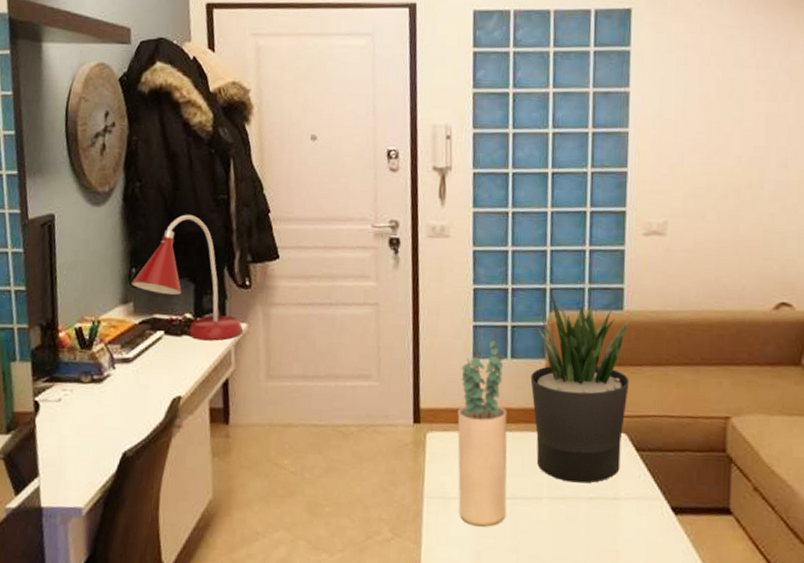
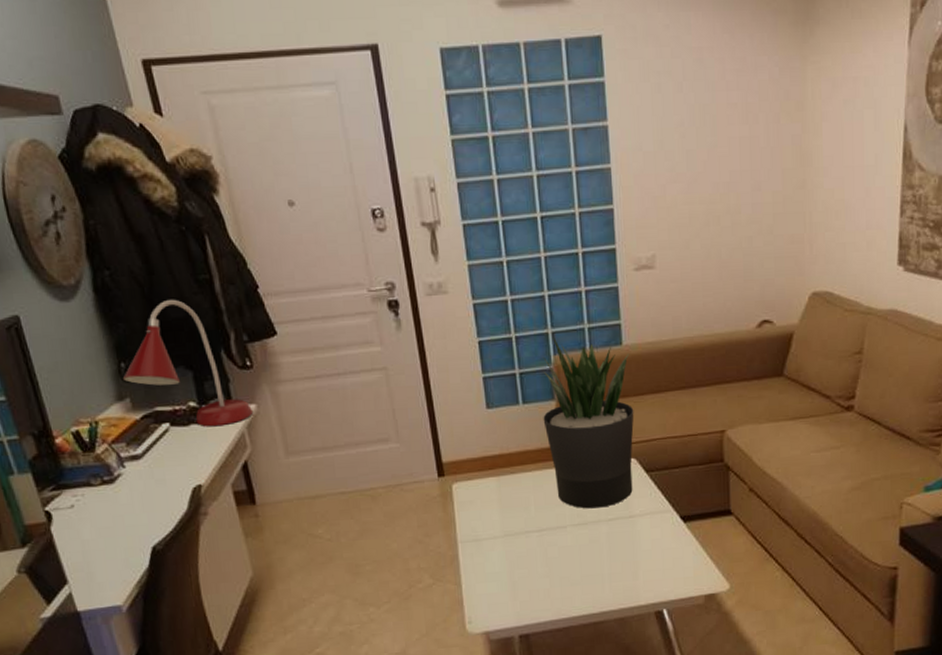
vase: present [457,331,508,527] -> none [477,380,535,561]

